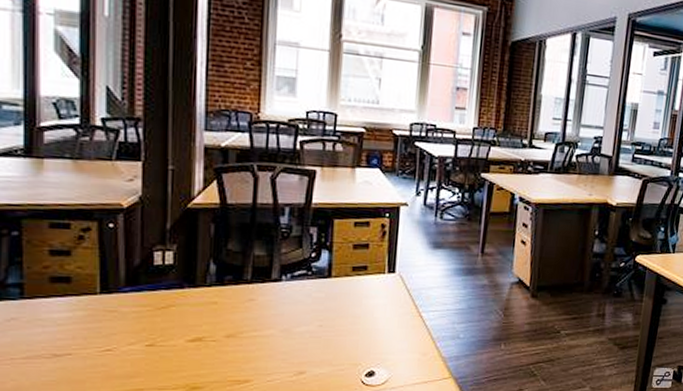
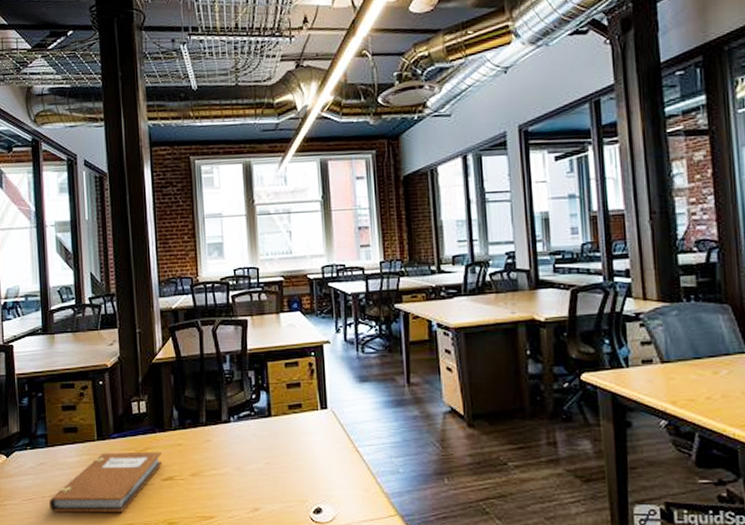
notebook: none [22,308,191,377] -> present [49,451,163,513]

